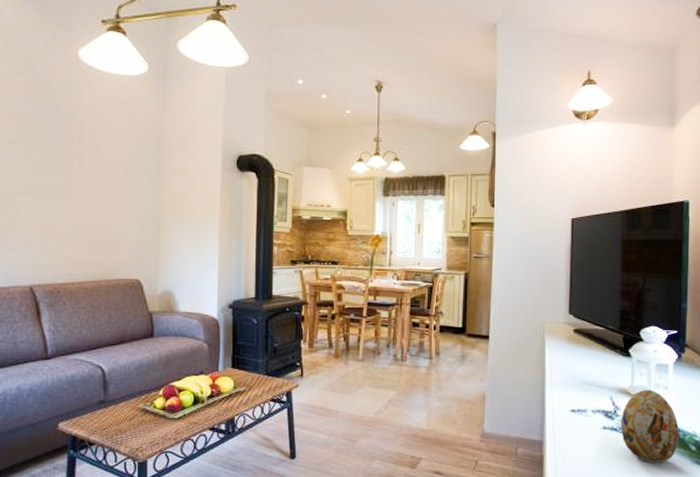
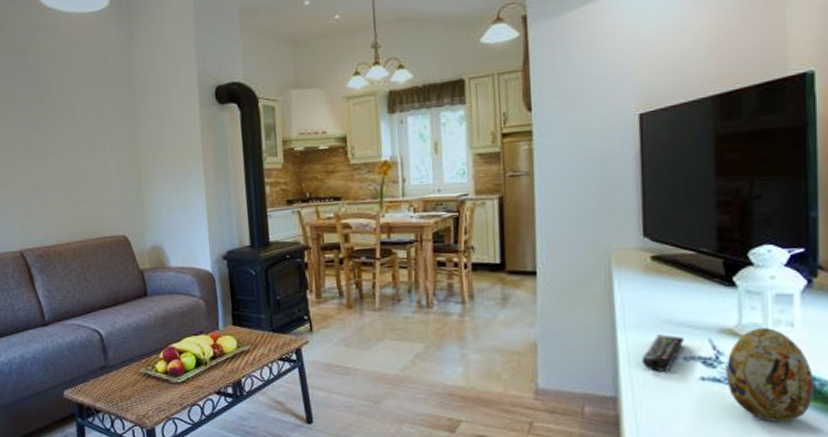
remote control: none [562,391,593,421] -> present [642,334,685,372]

